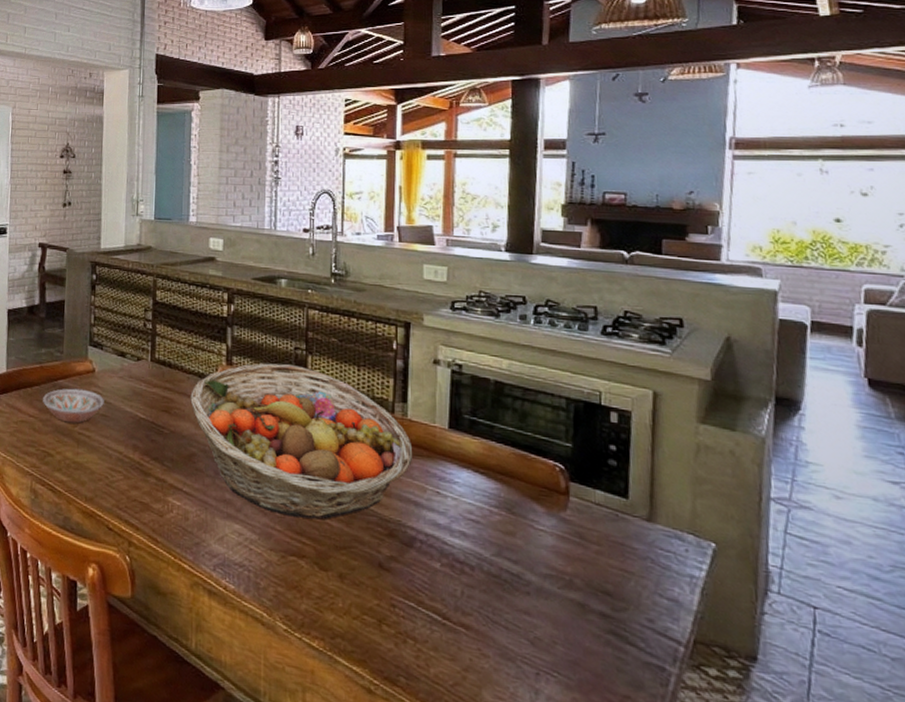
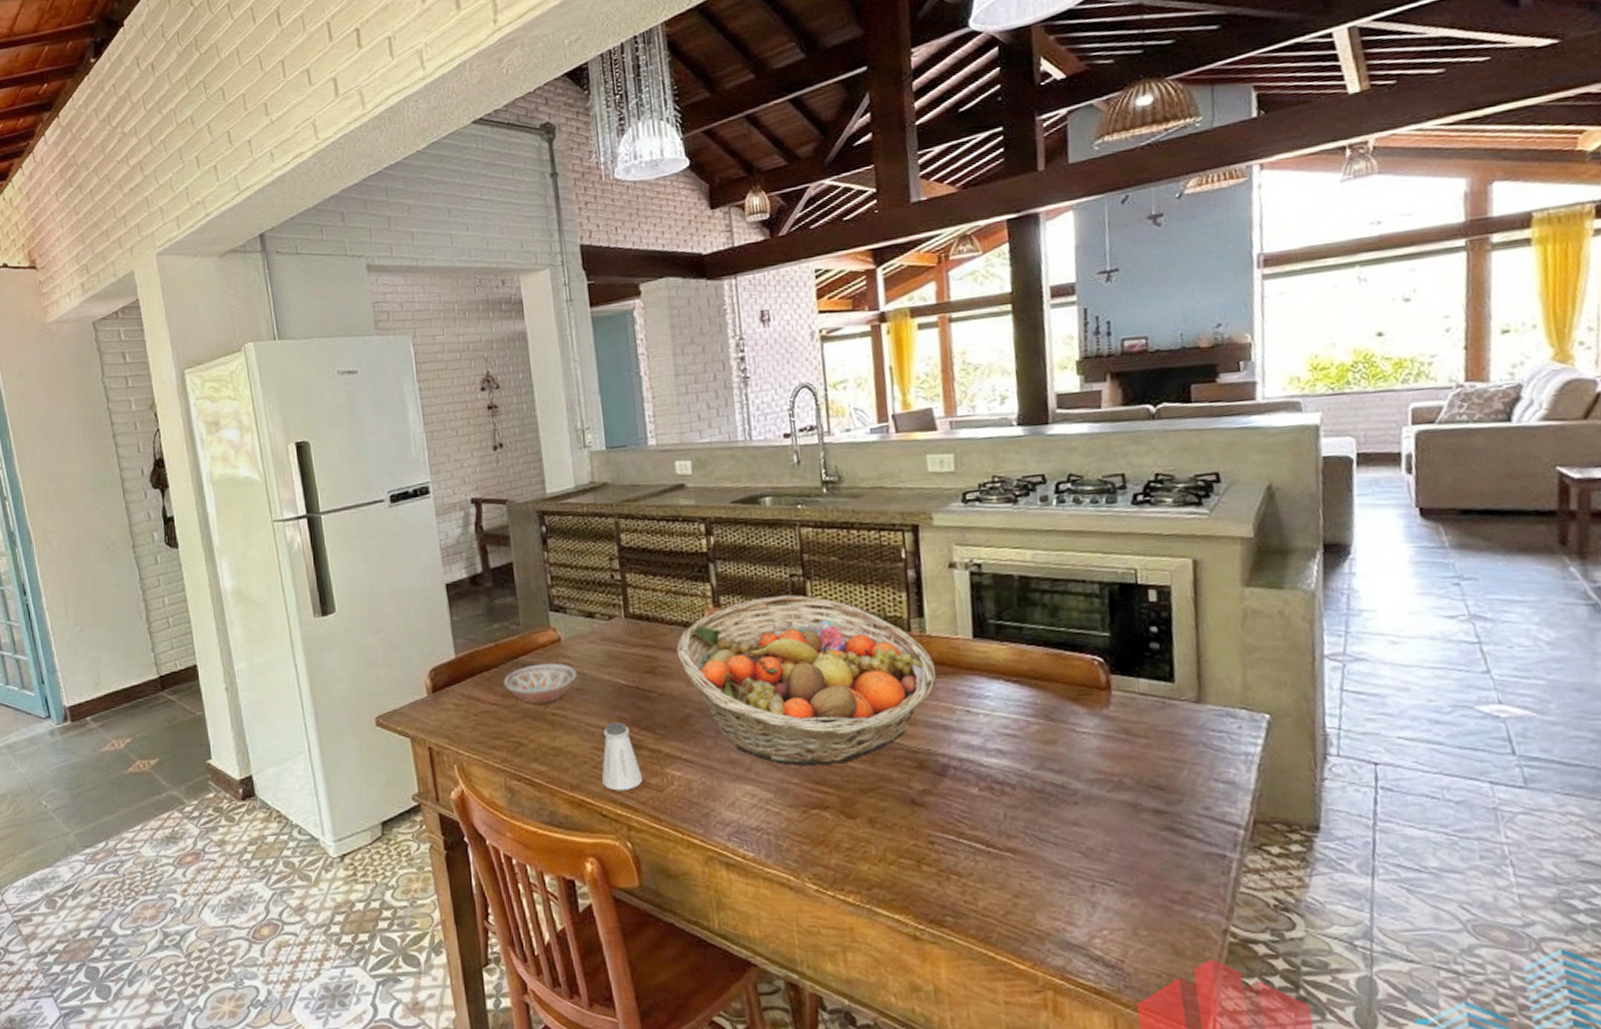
saltshaker: none [112,449,148,511] -> present [601,722,644,791]

